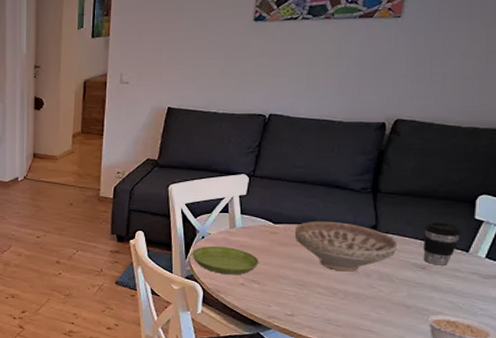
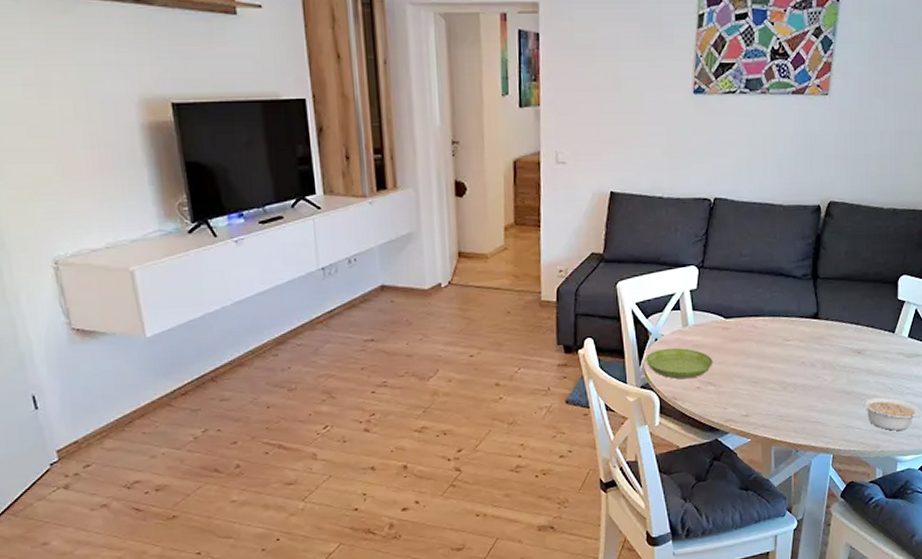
decorative bowl: present [294,221,397,272] -> none [745,311,836,364]
coffee cup: present [423,222,462,266] -> none [858,305,889,349]

